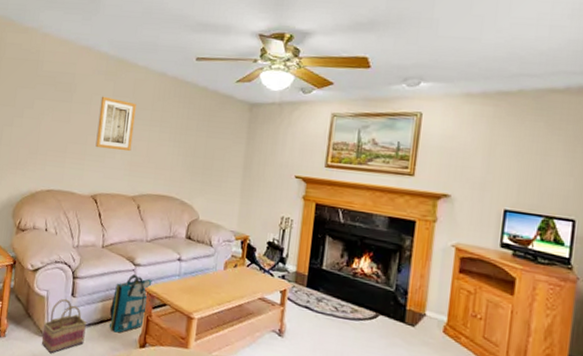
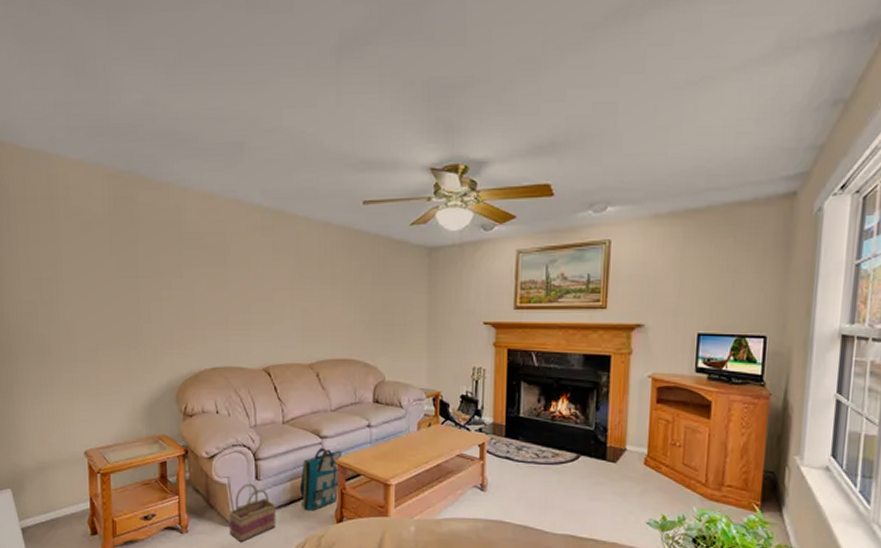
wall art: present [95,96,137,152] -> none [260,255,302,315]

